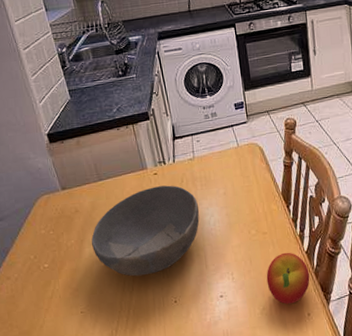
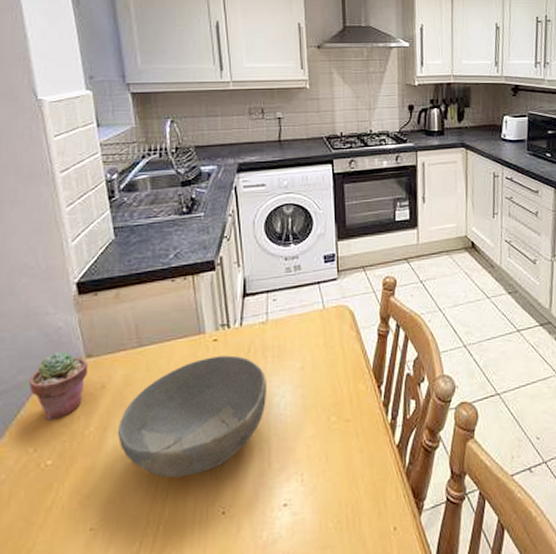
potted succulent: none [24,185,65,236] -> present [29,350,89,420]
apple: present [266,252,310,305] -> none [345,445,400,516]

